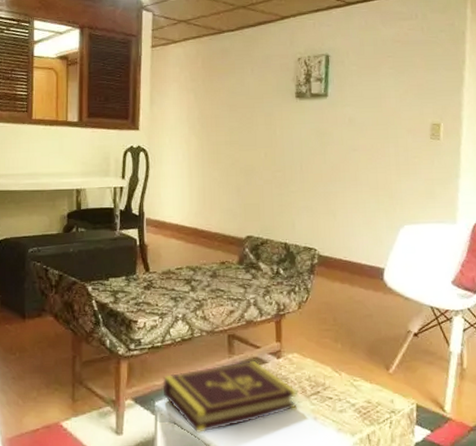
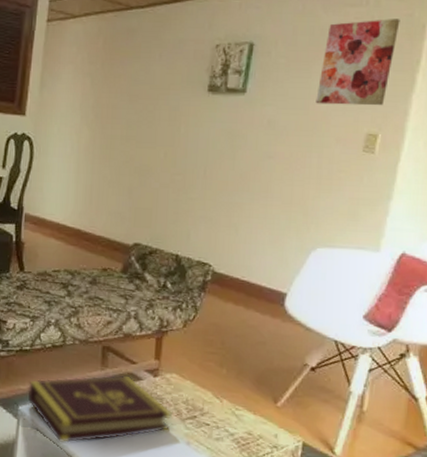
wall art: none [386,28,445,102] -> present [316,19,400,106]

